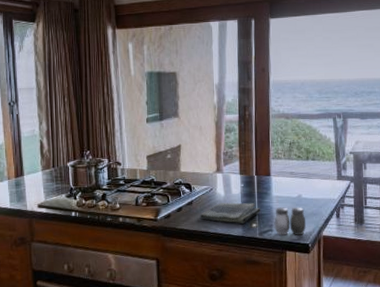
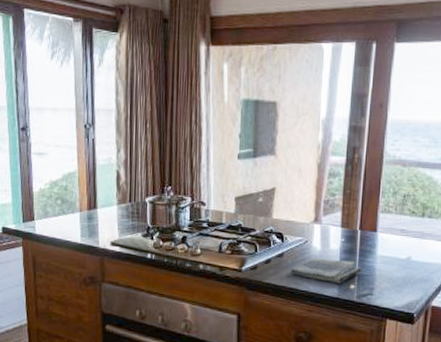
salt and pepper shaker: present [274,207,307,236] -> none [375,269,413,303]

